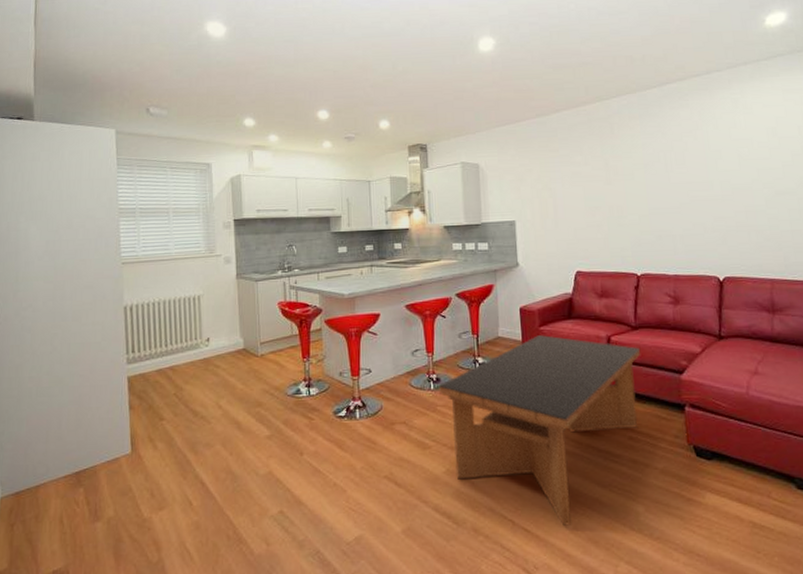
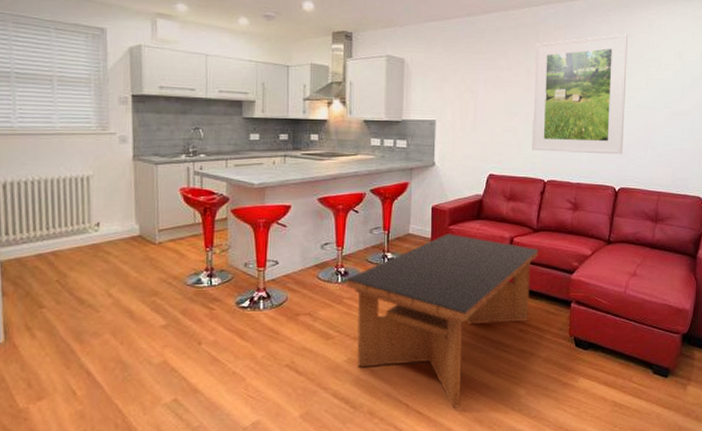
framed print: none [611,116,723,244] -> present [532,34,628,155]

